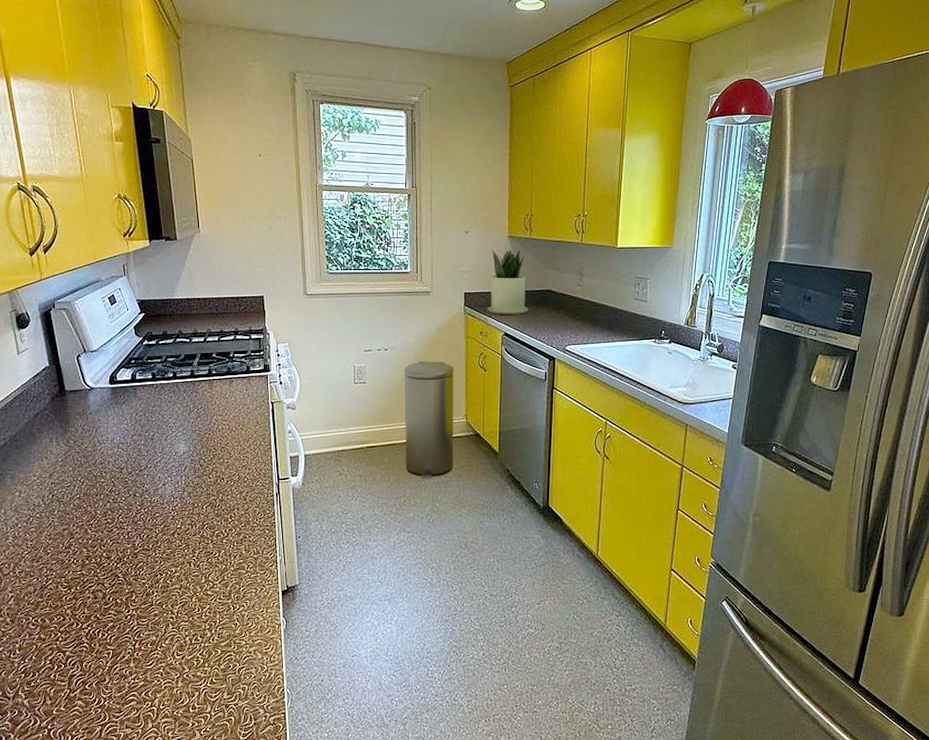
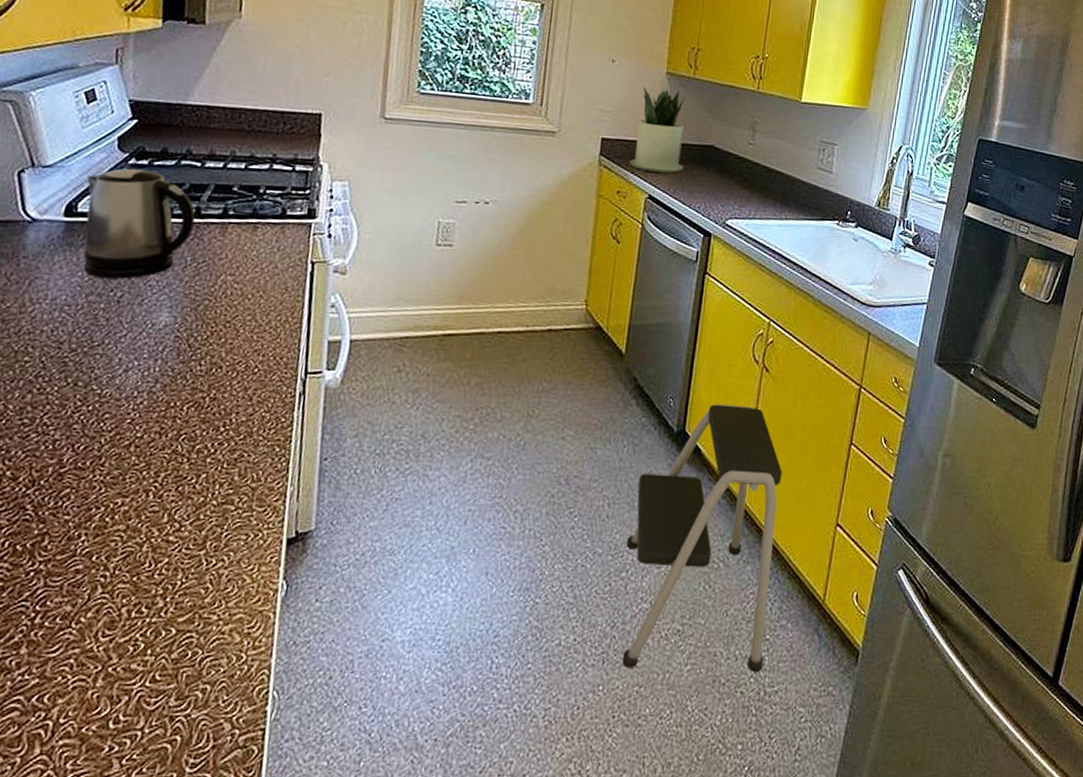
kettle: none [120,347,192,423] -> present [83,168,196,279]
pedal bin: present [404,362,454,479] -> none [494,223,577,385]
step stool: none [513,485,626,675] -> present [621,404,783,672]

